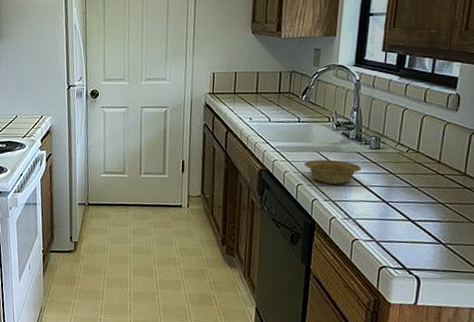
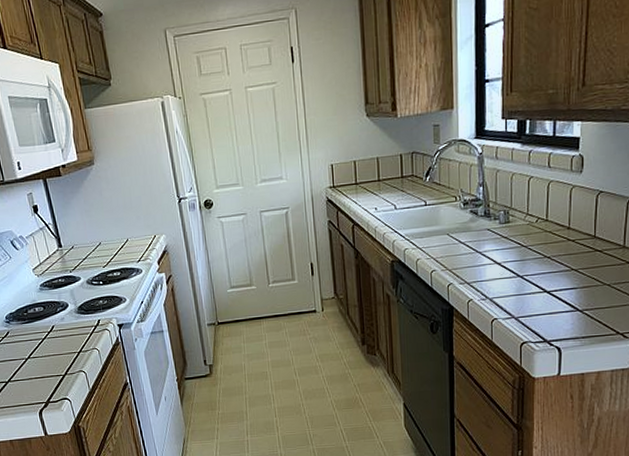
bowl: present [304,159,362,184] -> none [436,240,493,266]

